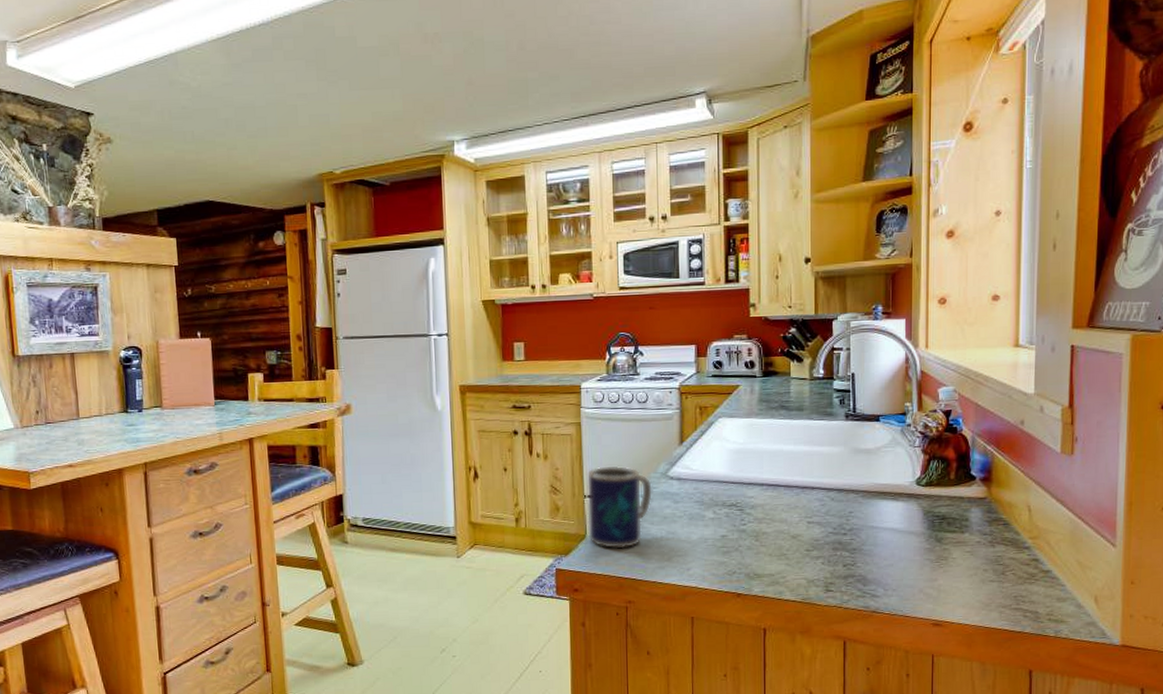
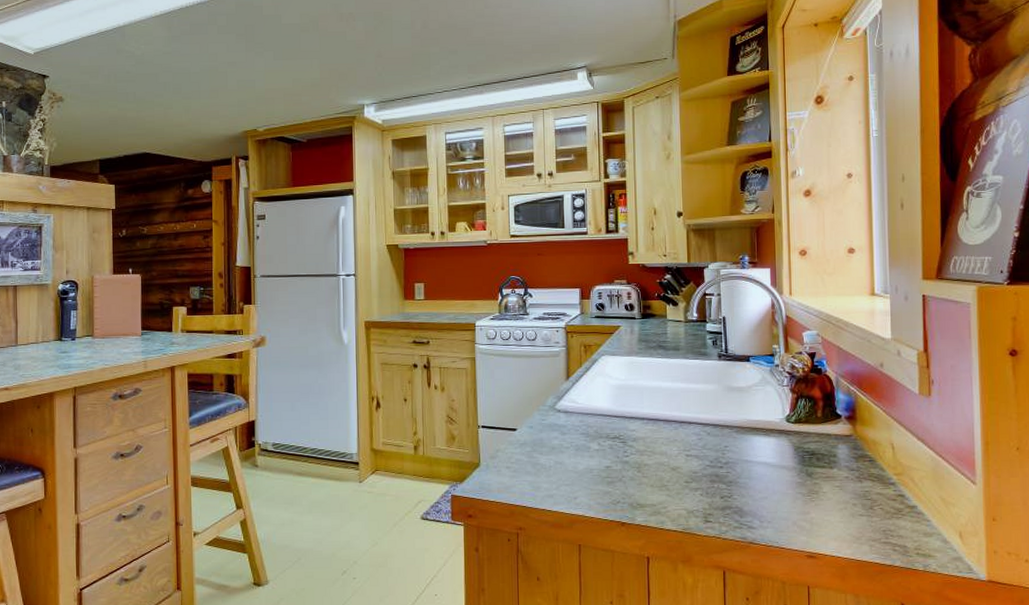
mug: present [587,465,652,549] -> none [481,398,541,477]

